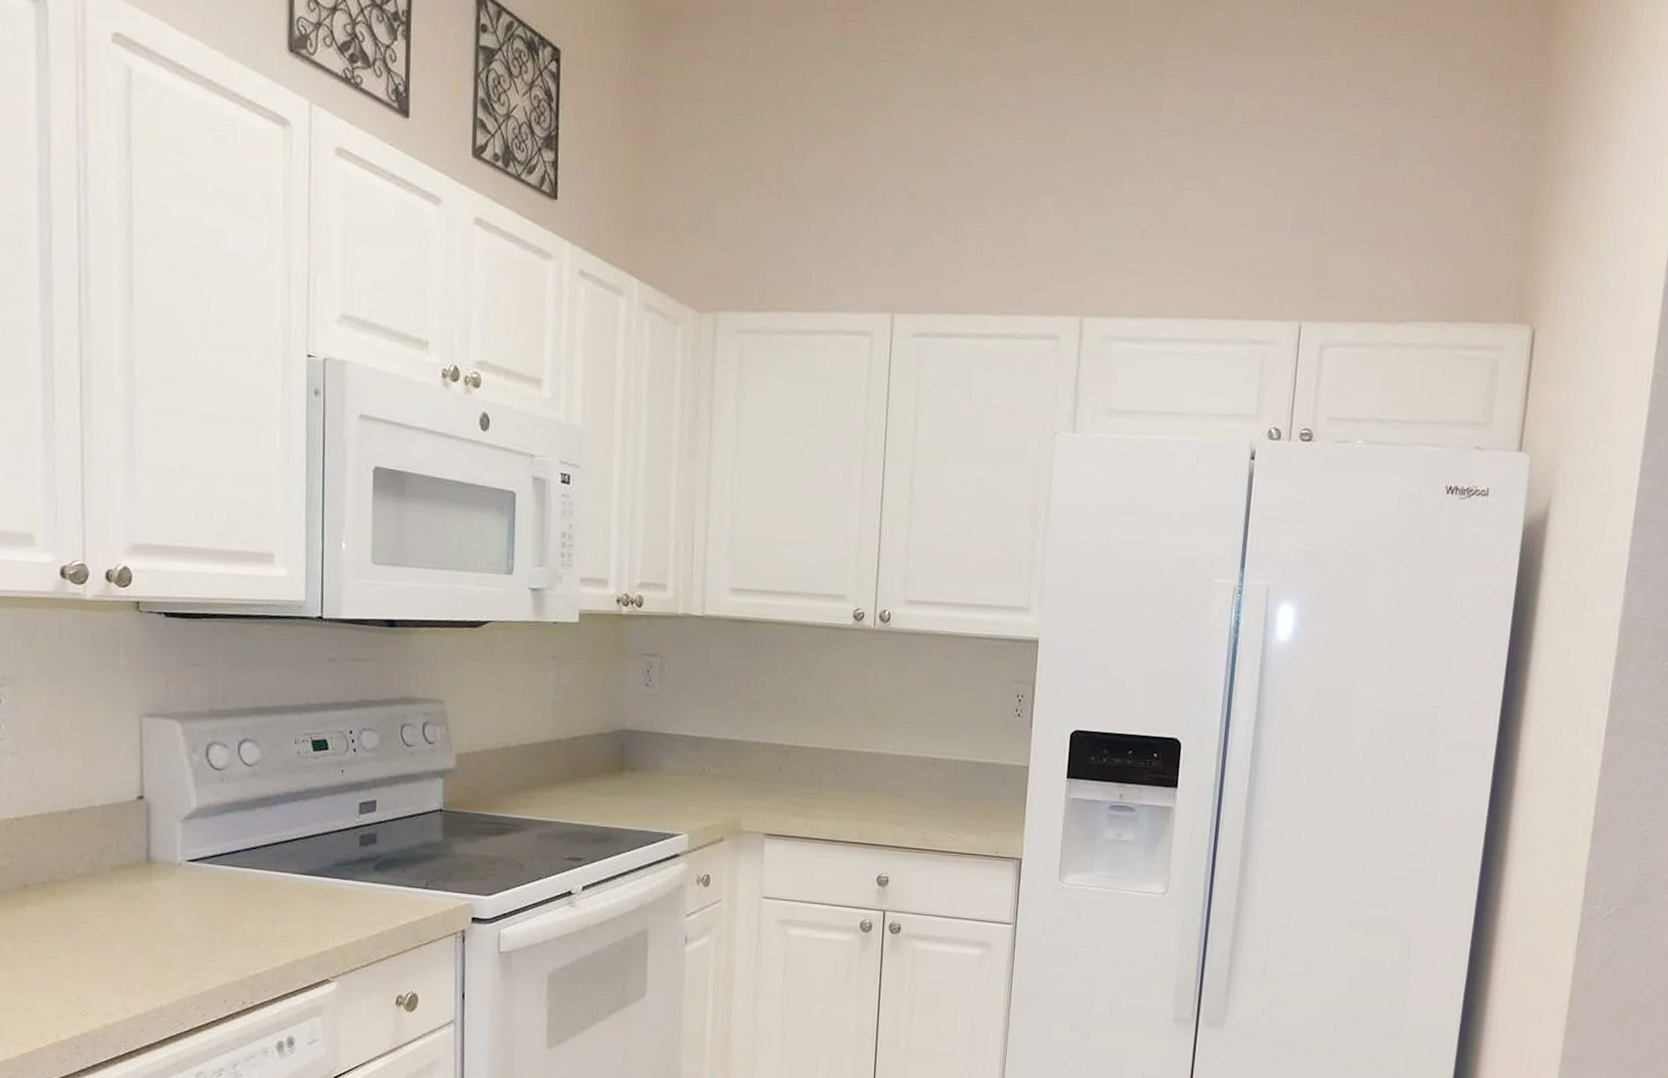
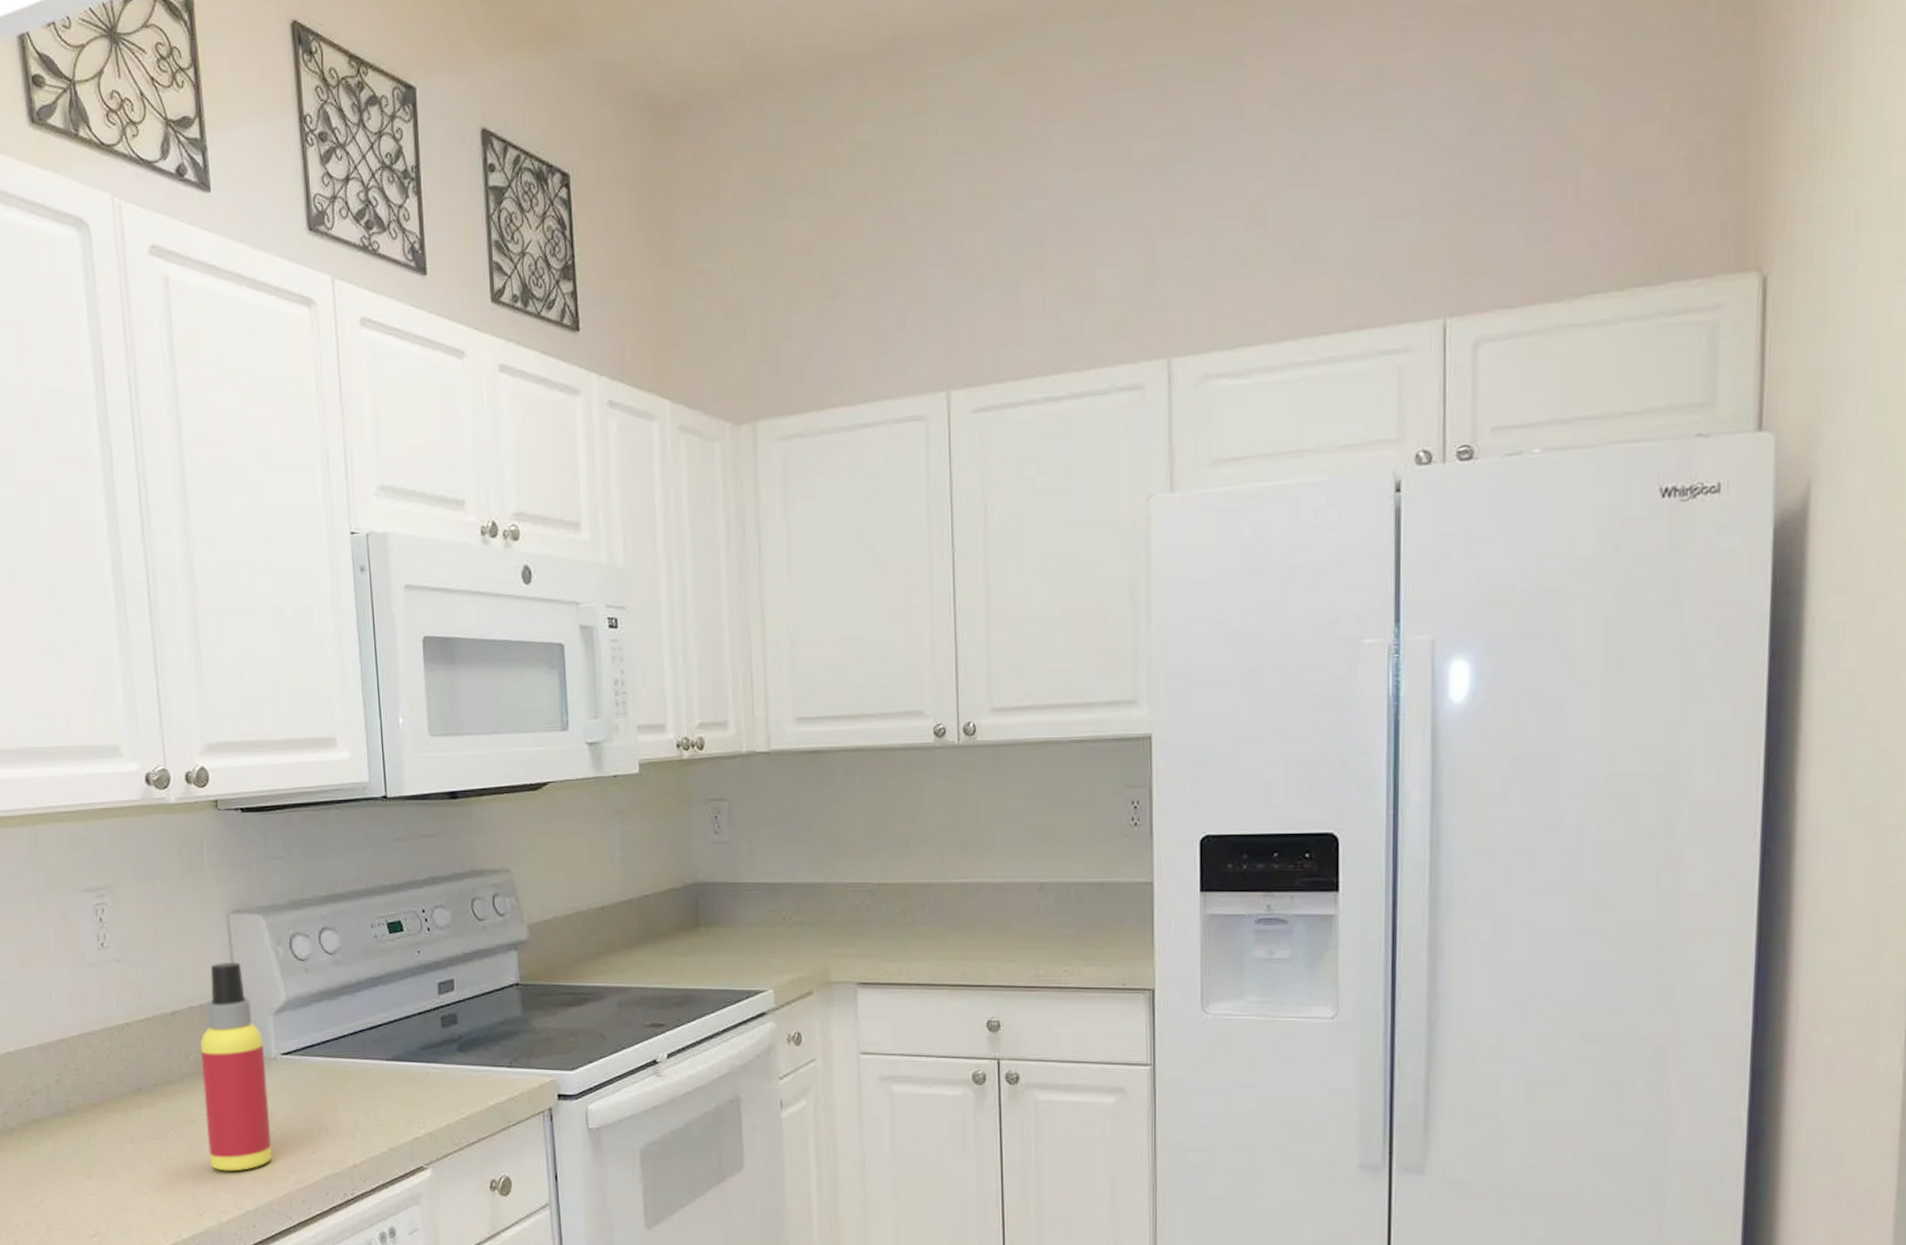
spray bottle: none [97,765,170,975] -> present [200,963,272,1172]

